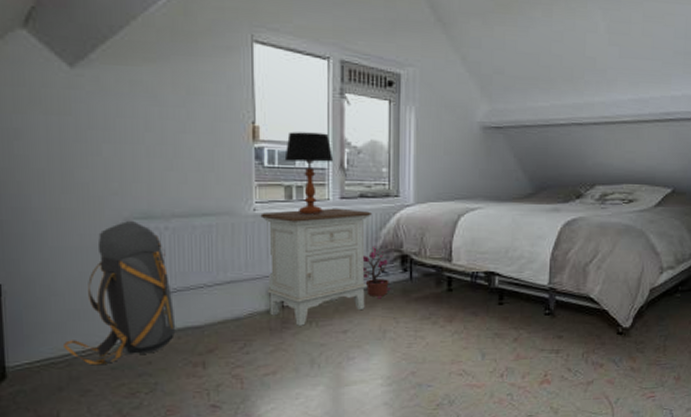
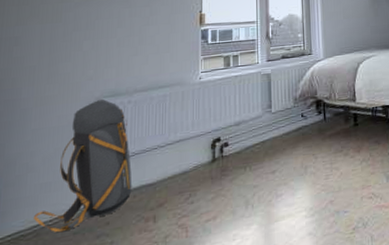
nightstand: present [260,208,371,326] -> none [205,68,291,172]
table lamp: present [284,132,334,215] -> none [224,13,262,78]
potted plant: present [362,245,391,299] -> none [285,95,309,140]

